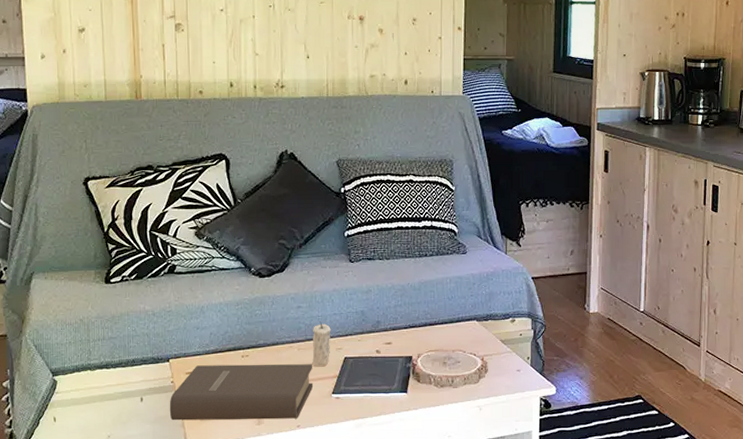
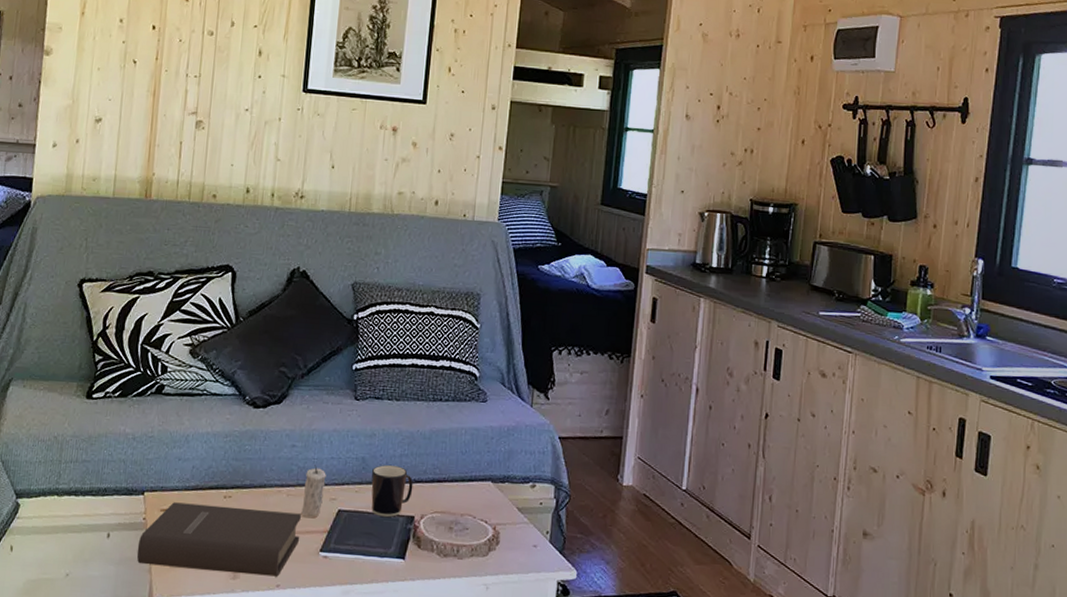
mug: none [370,314,409,360] -> present [371,464,414,518]

